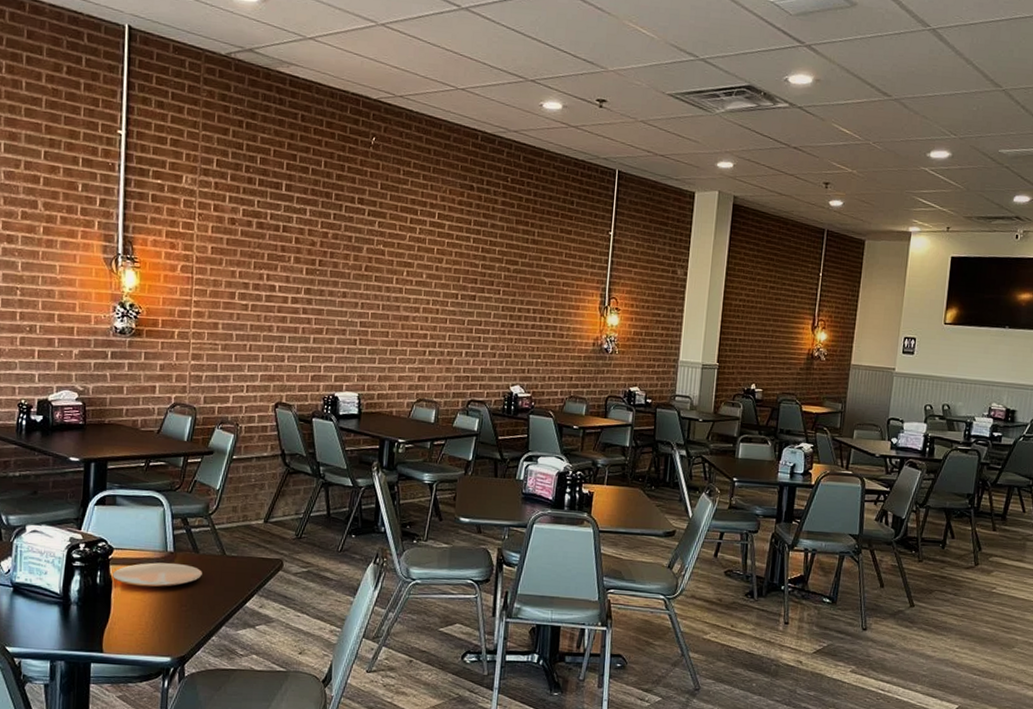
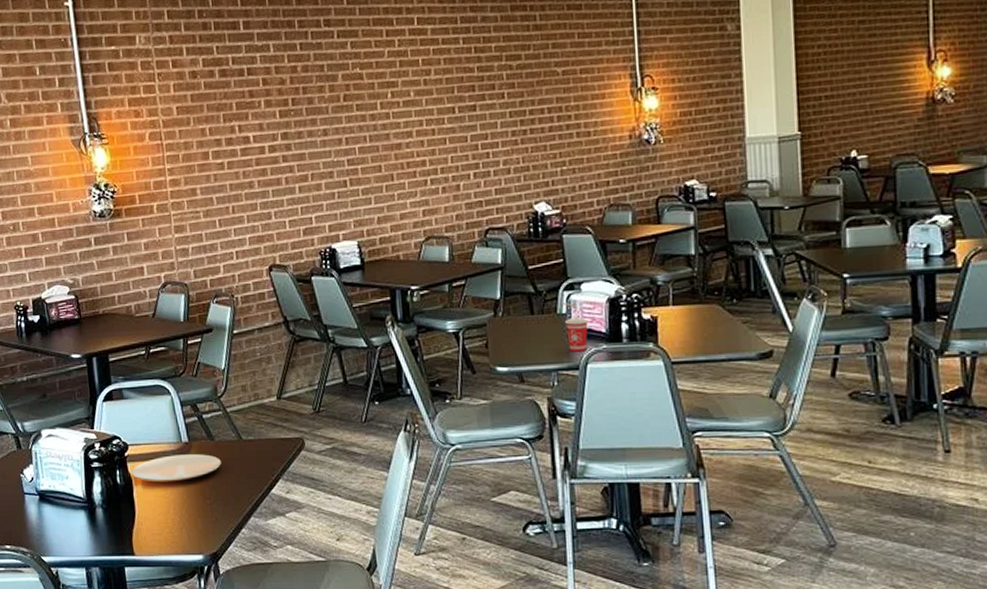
beverage cup: none [519,470,539,514] -> present [560,302,588,352]

